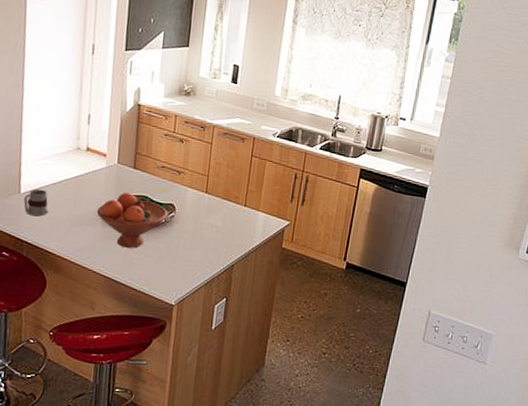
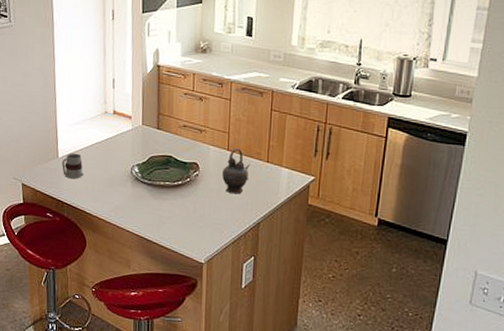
fruit bowl: present [96,192,168,248] -> none [126,152,192,208]
teapot: none [198,191,228,237] -> present [222,148,250,194]

